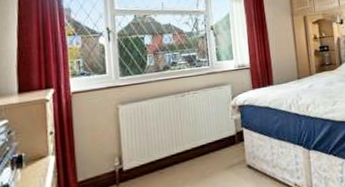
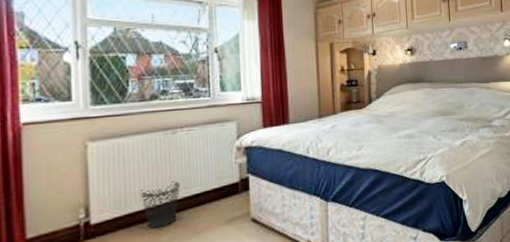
wastebasket: none [160,134,190,173] -> present [141,181,181,228]

